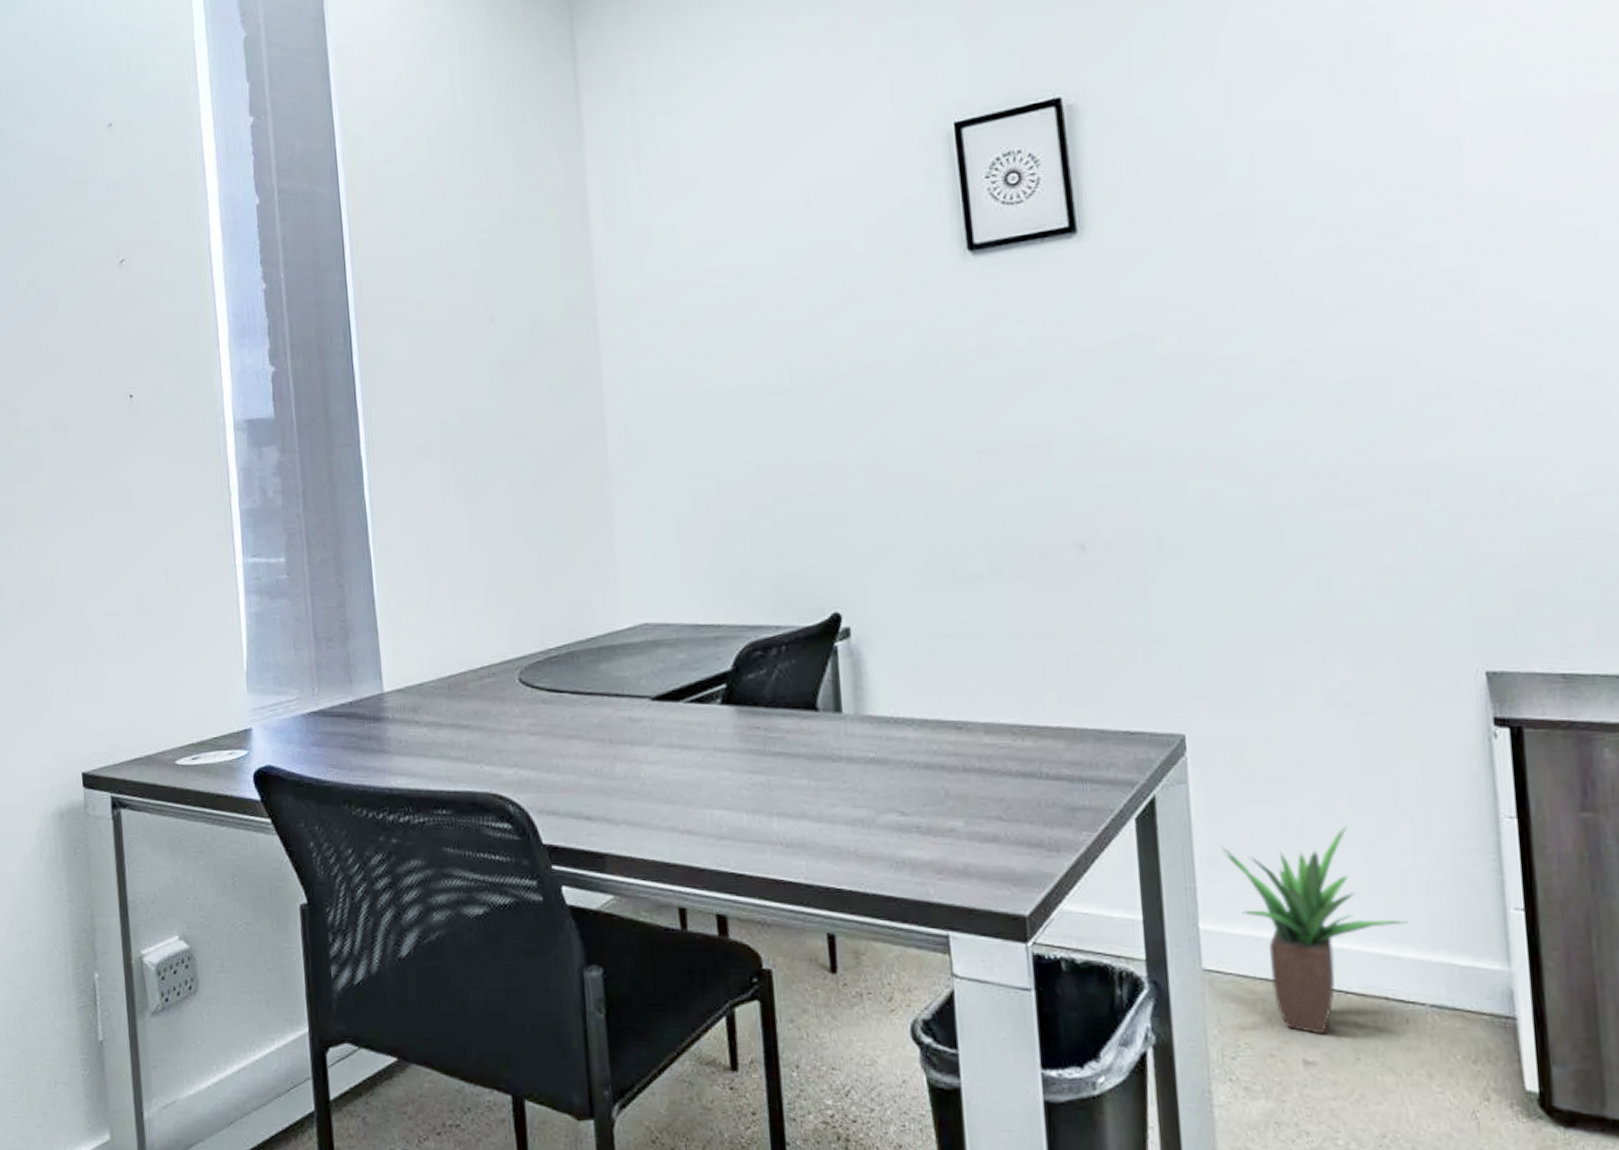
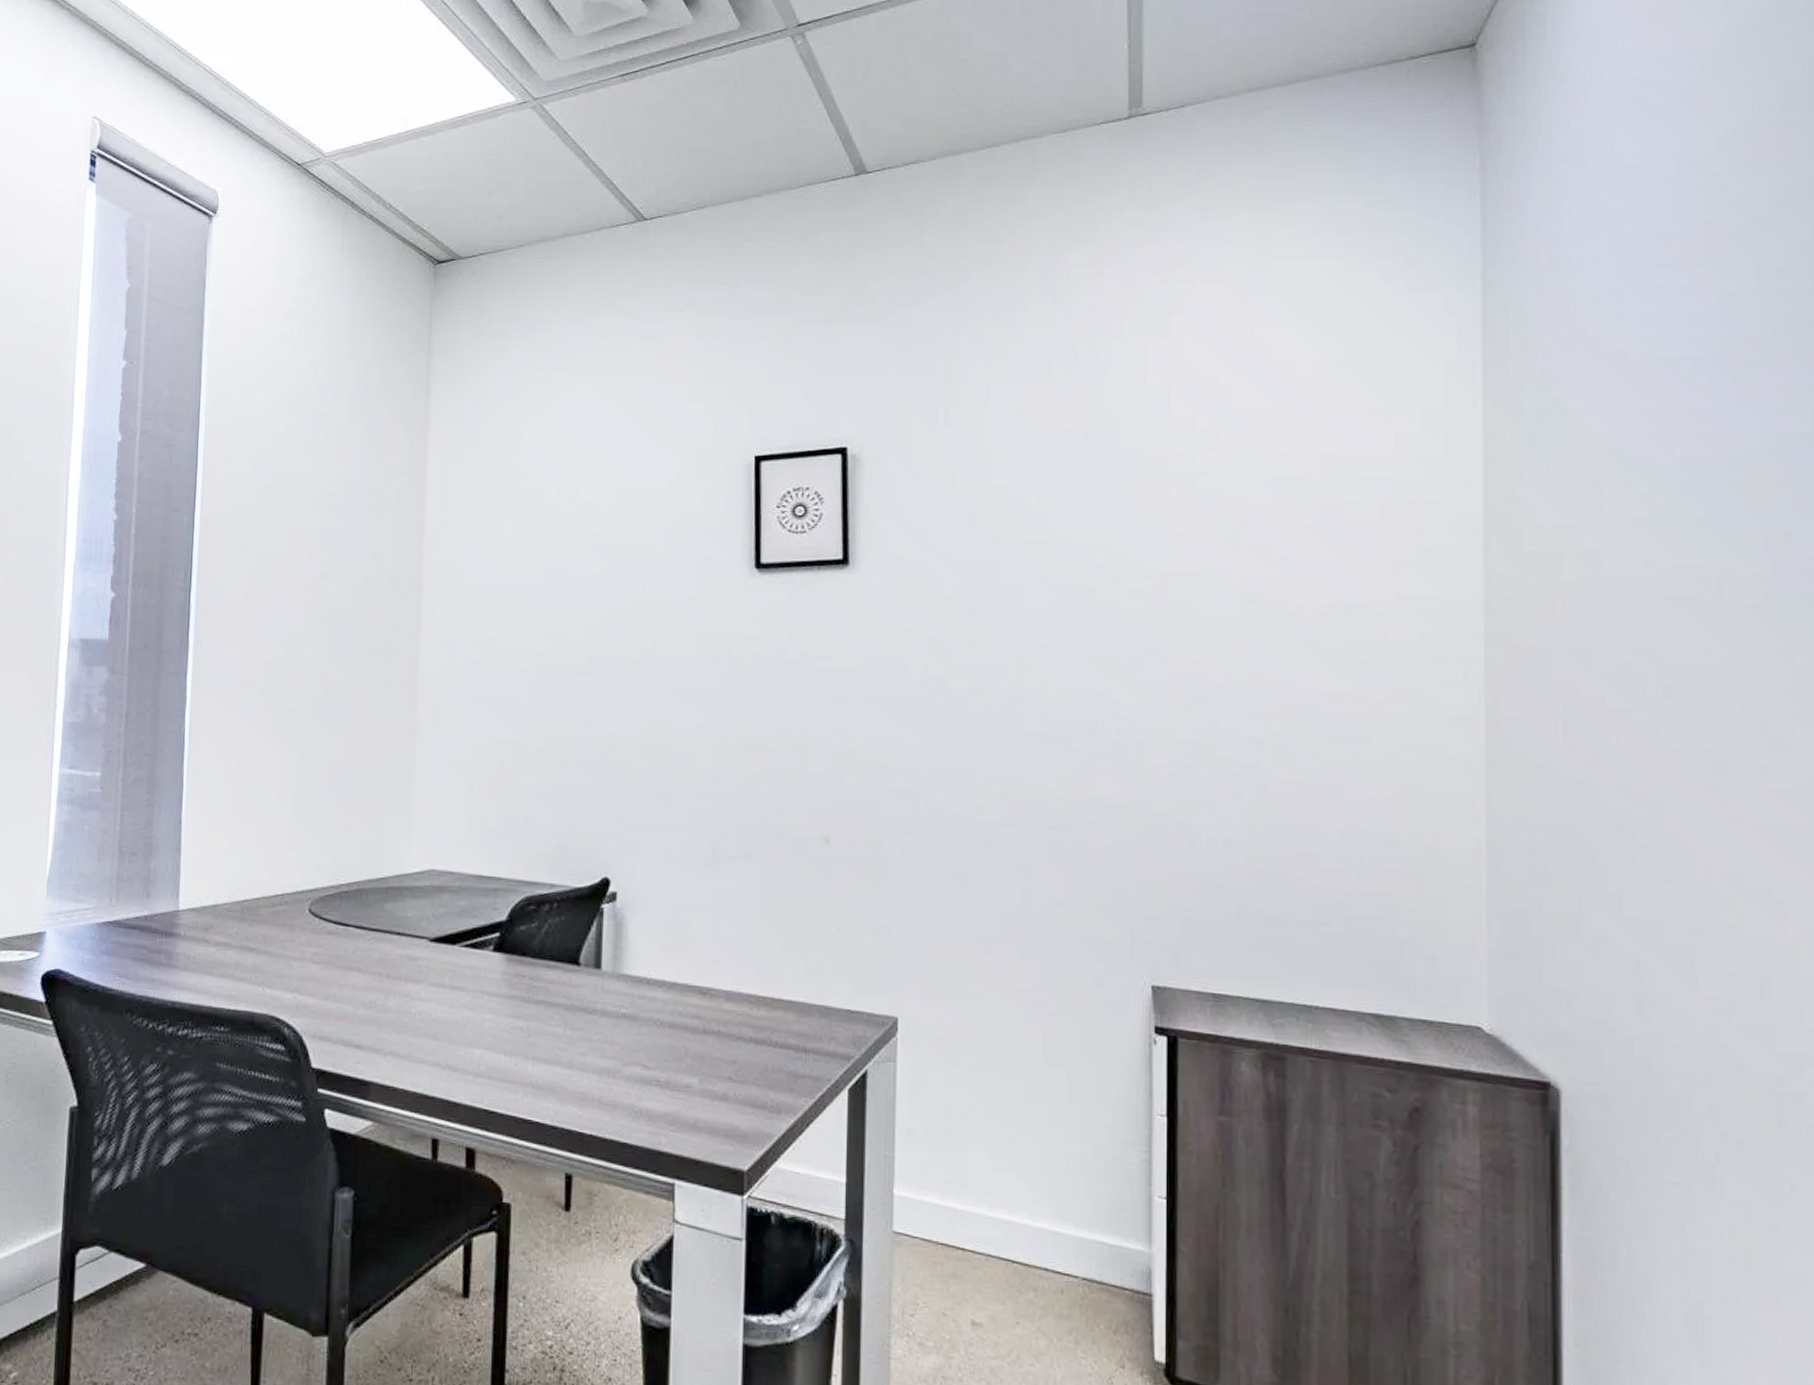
potted plant: present [1220,826,1409,1035] -> none [919,1112,1071,1299]

